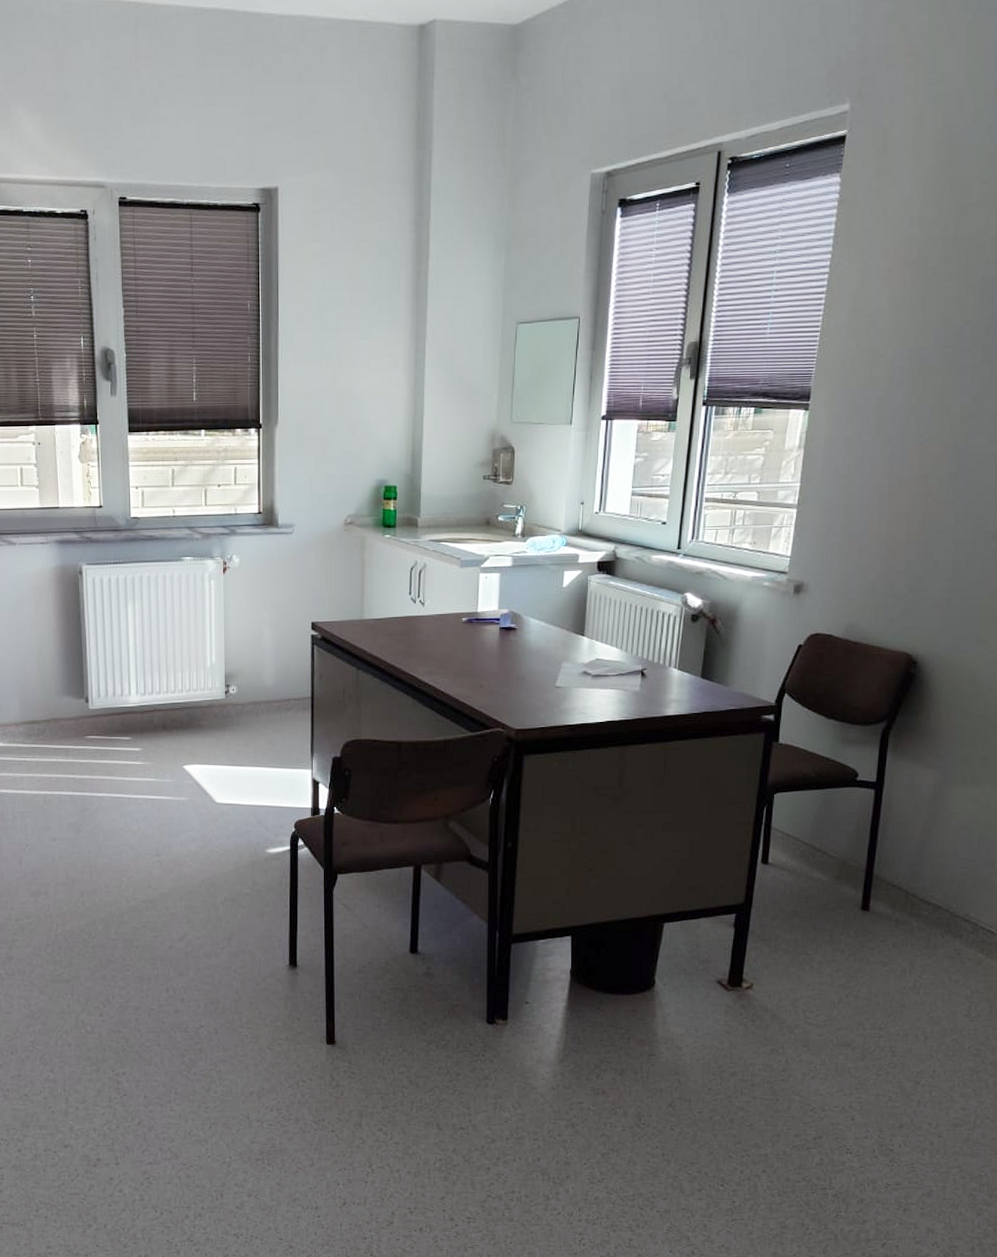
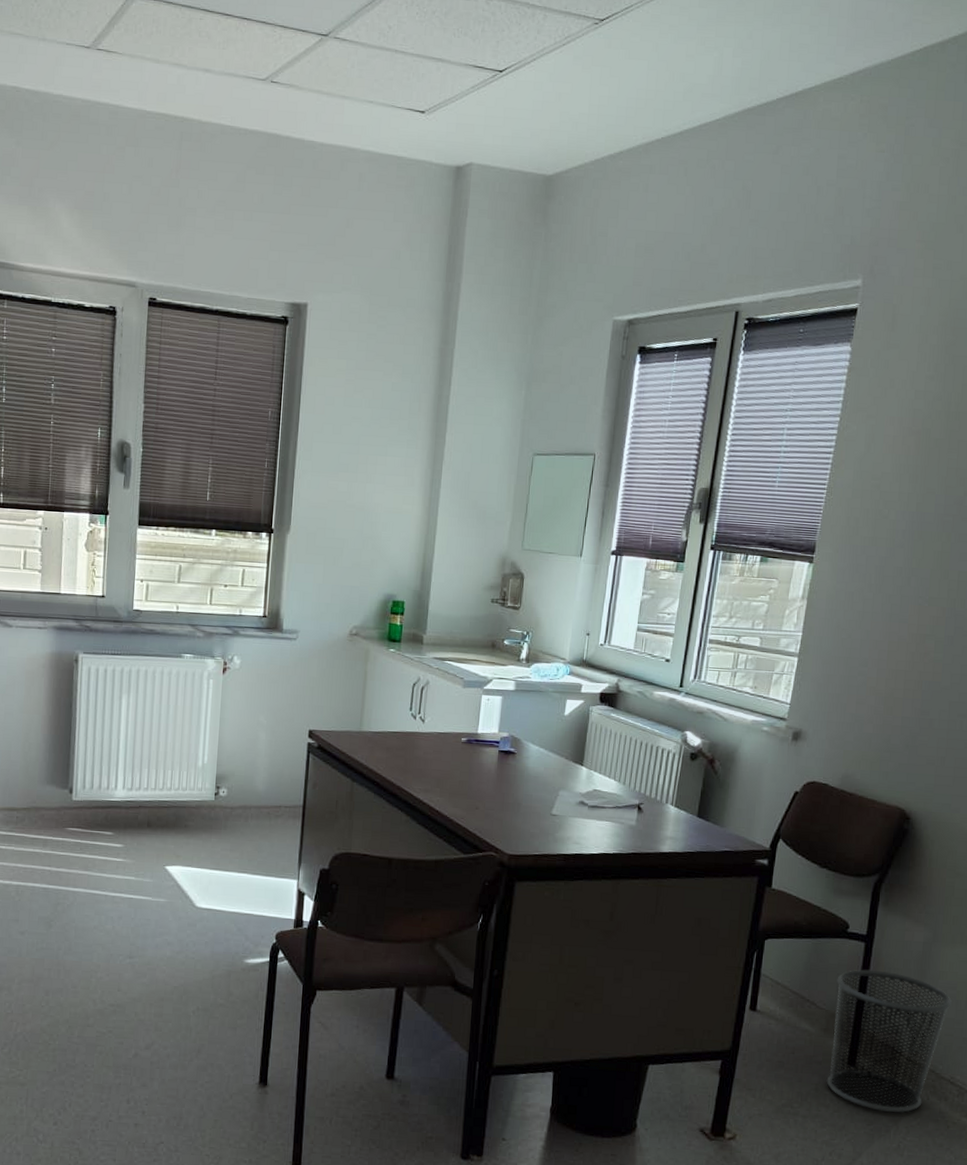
waste bin: none [840,816,964,952] -> present [826,969,951,1113]

